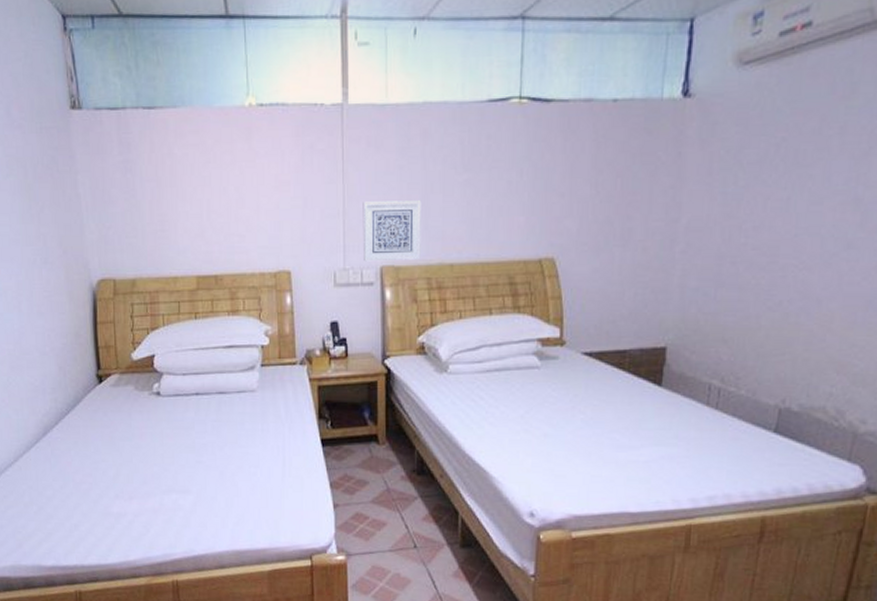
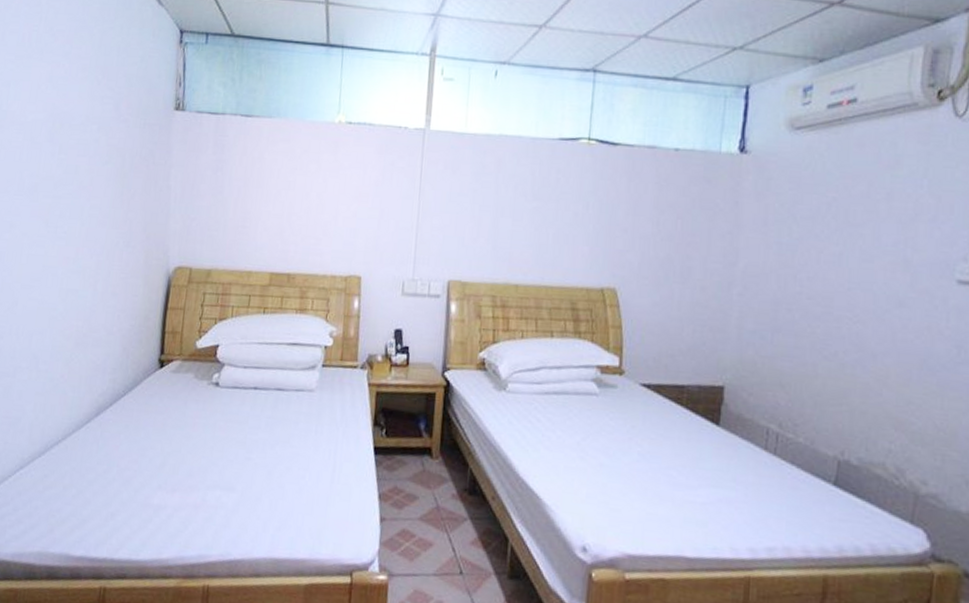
wall art: present [362,200,422,262] -> none [432,218,492,278]

